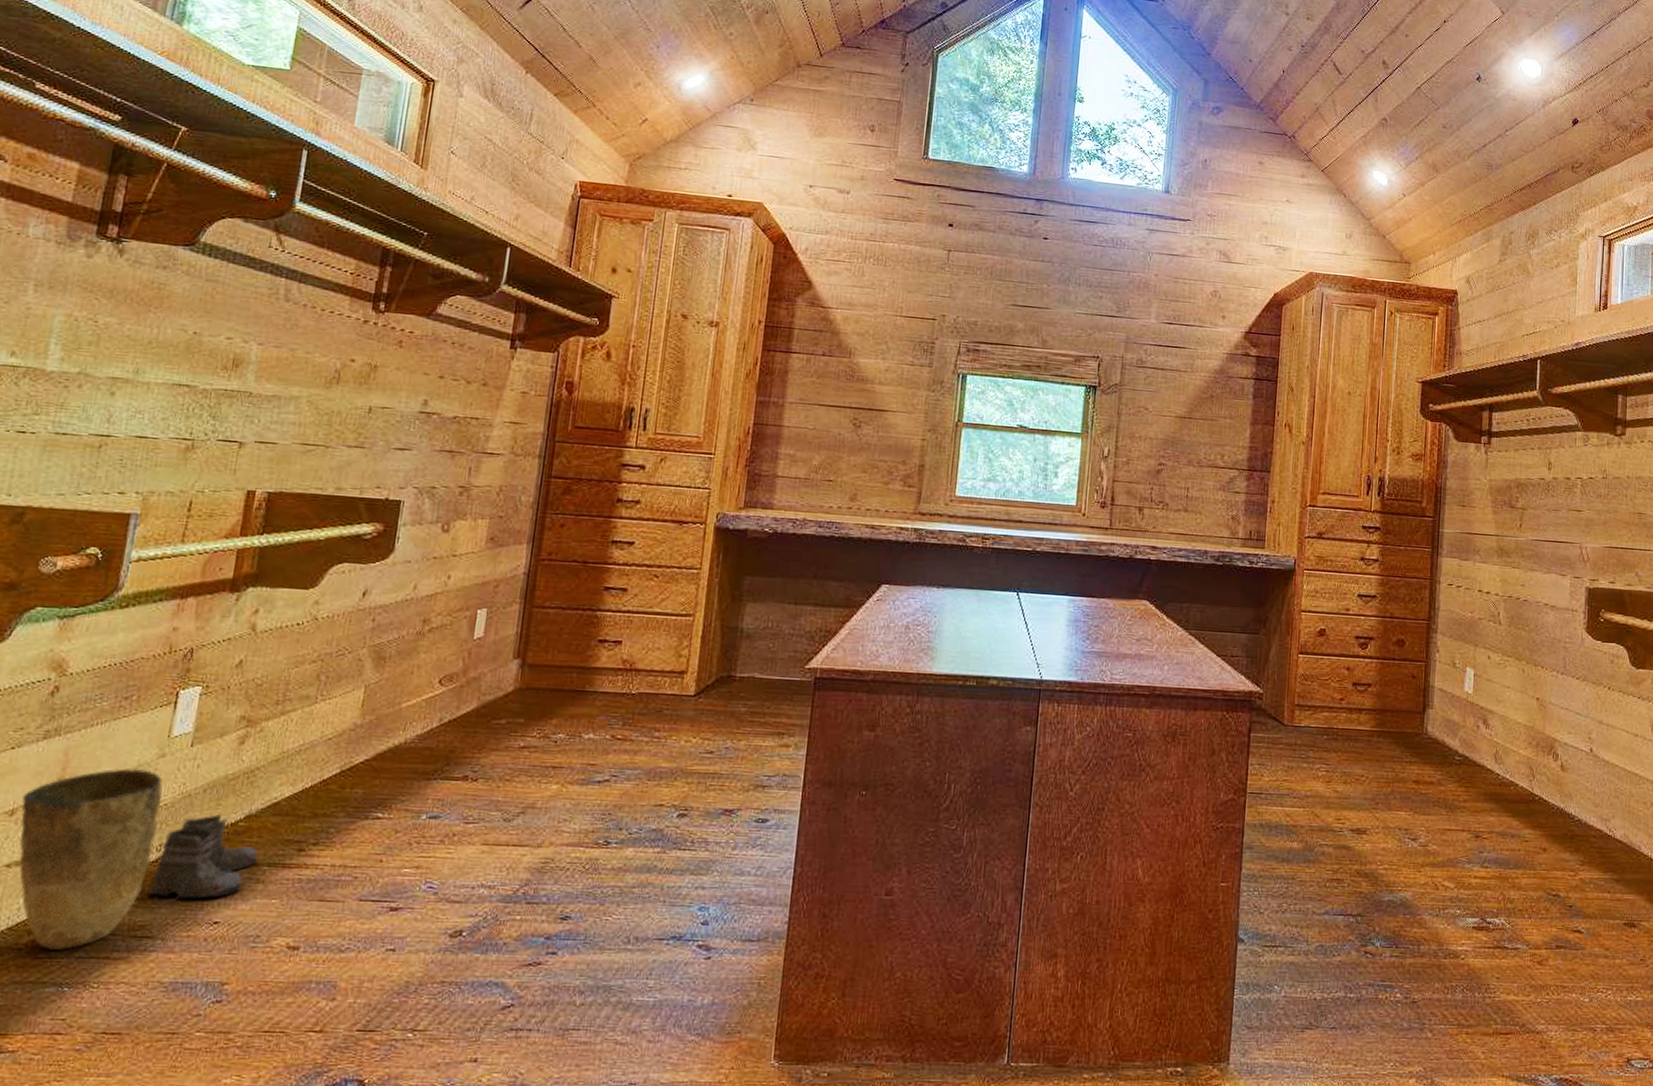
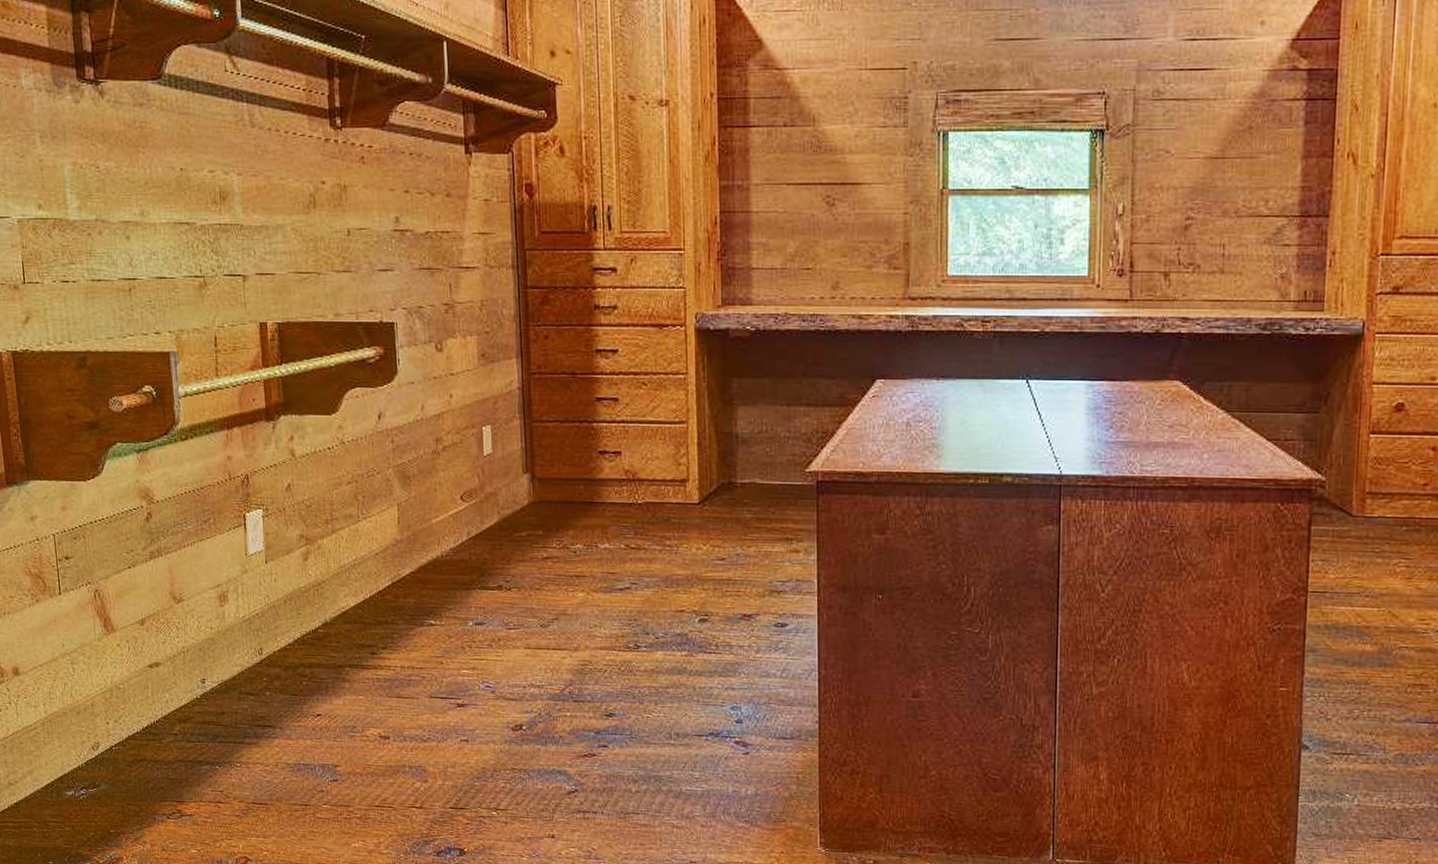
vase: present [18,768,164,950] -> none [147,582,257,736]
boots: present [147,814,259,906] -> none [260,622,341,700]

